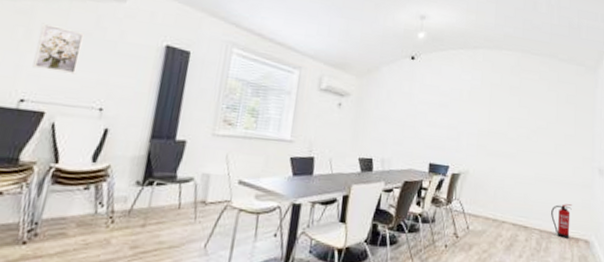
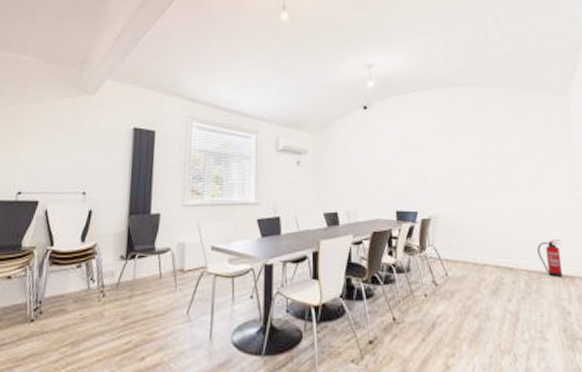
wall art: present [32,23,84,75] -> none [25,122,64,165]

